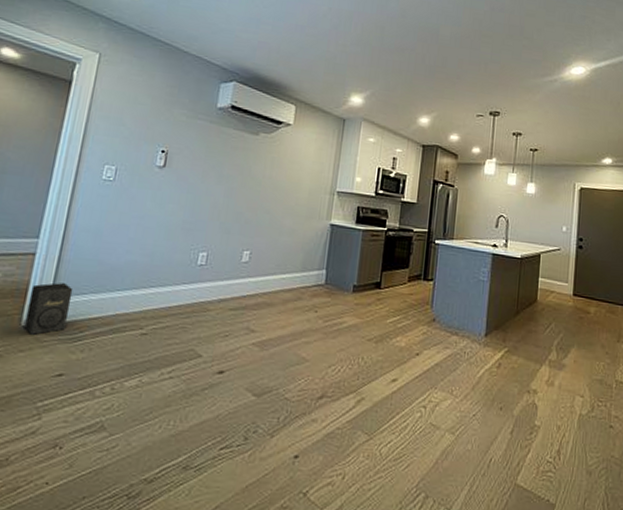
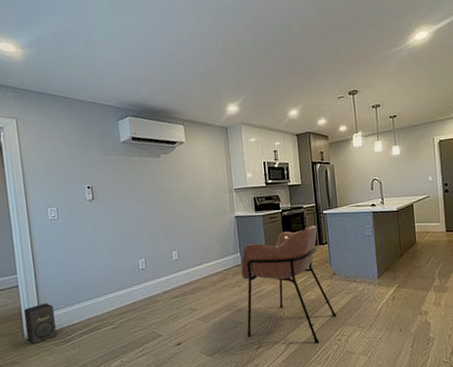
armchair: none [311,254,427,406] -> present [241,225,337,344]

